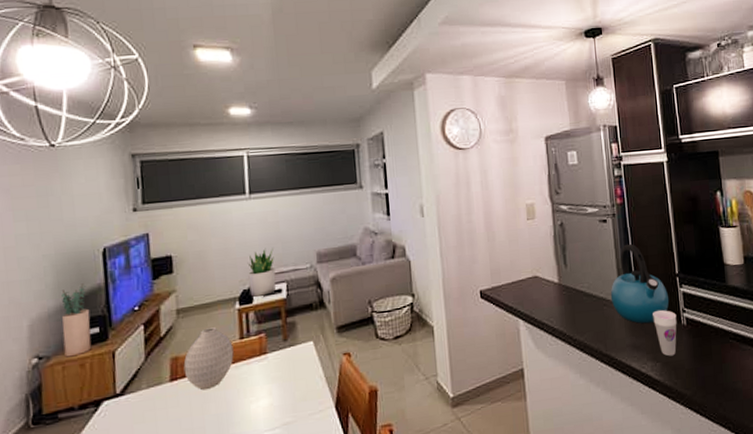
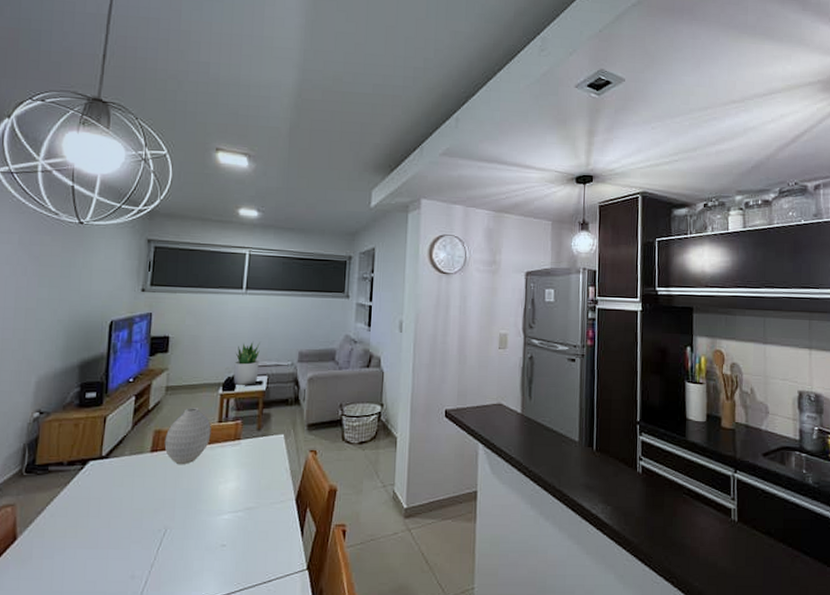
vase: present [62,283,92,358] -> none [62,350,91,416]
kettle: present [610,243,670,324] -> none [570,385,628,466]
cup: present [653,310,677,357] -> none [609,454,633,502]

